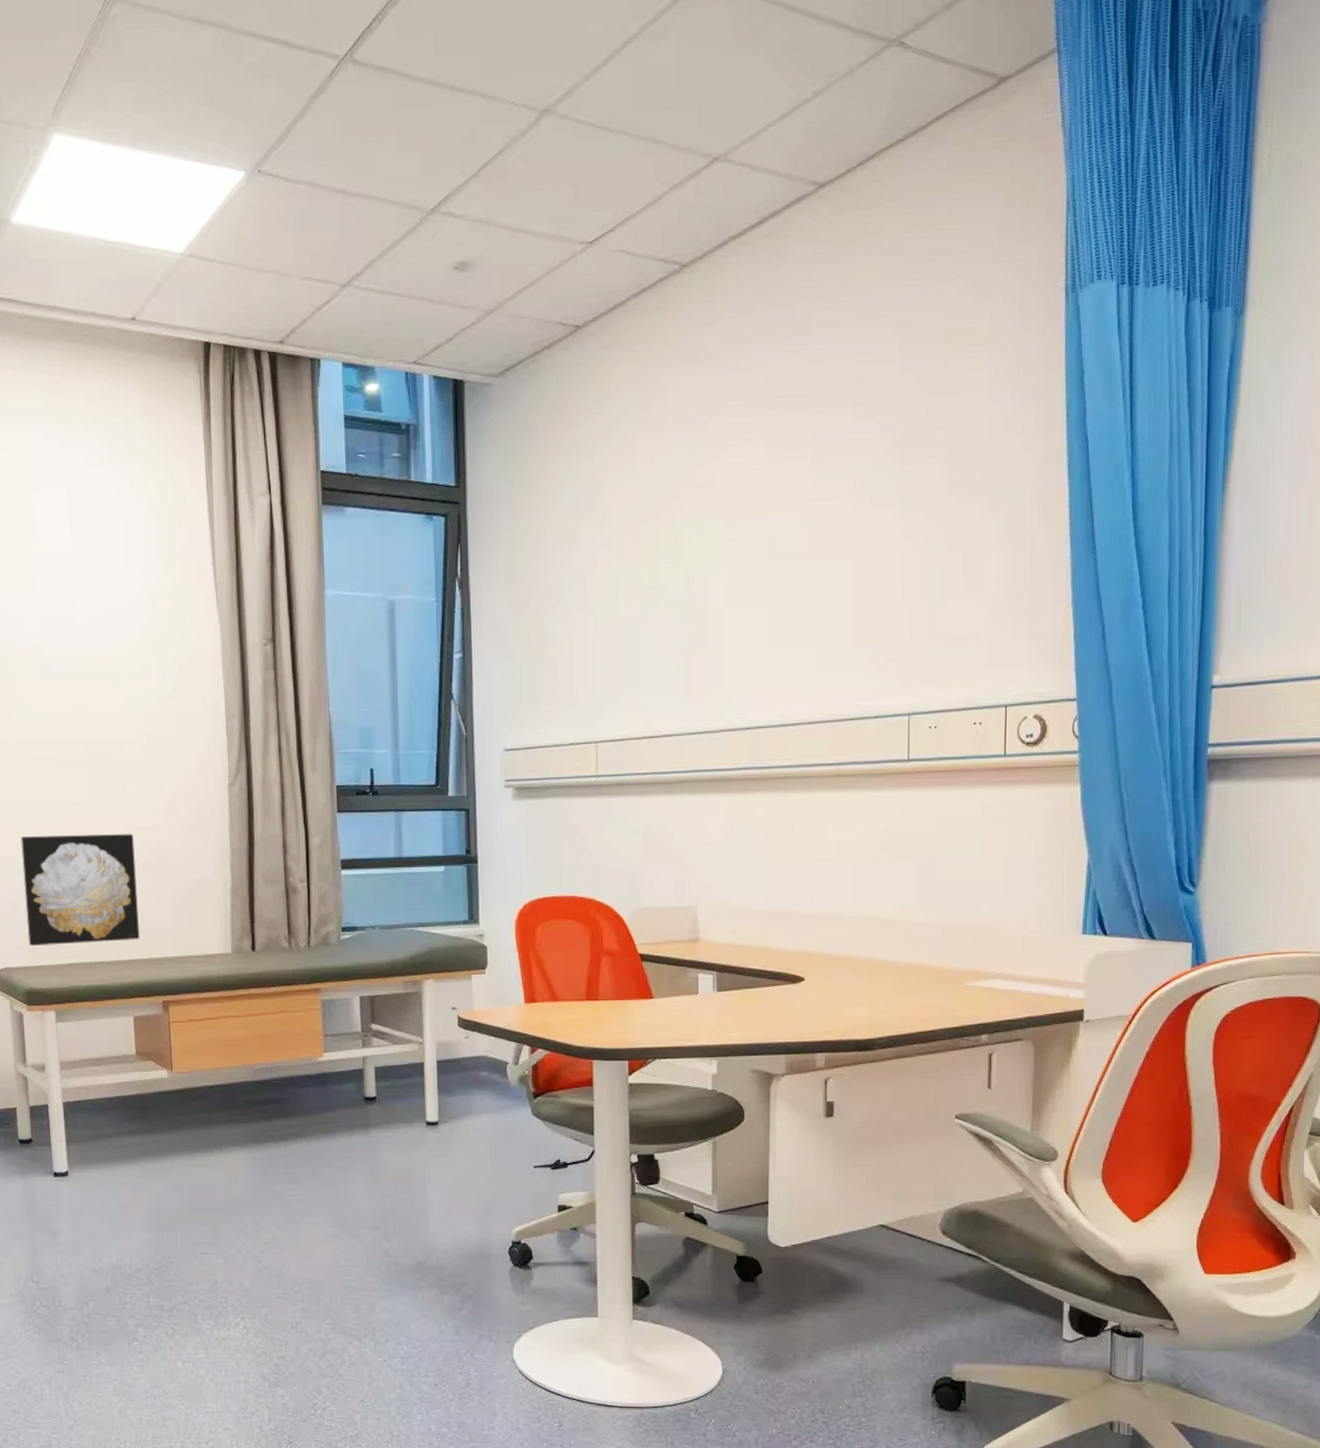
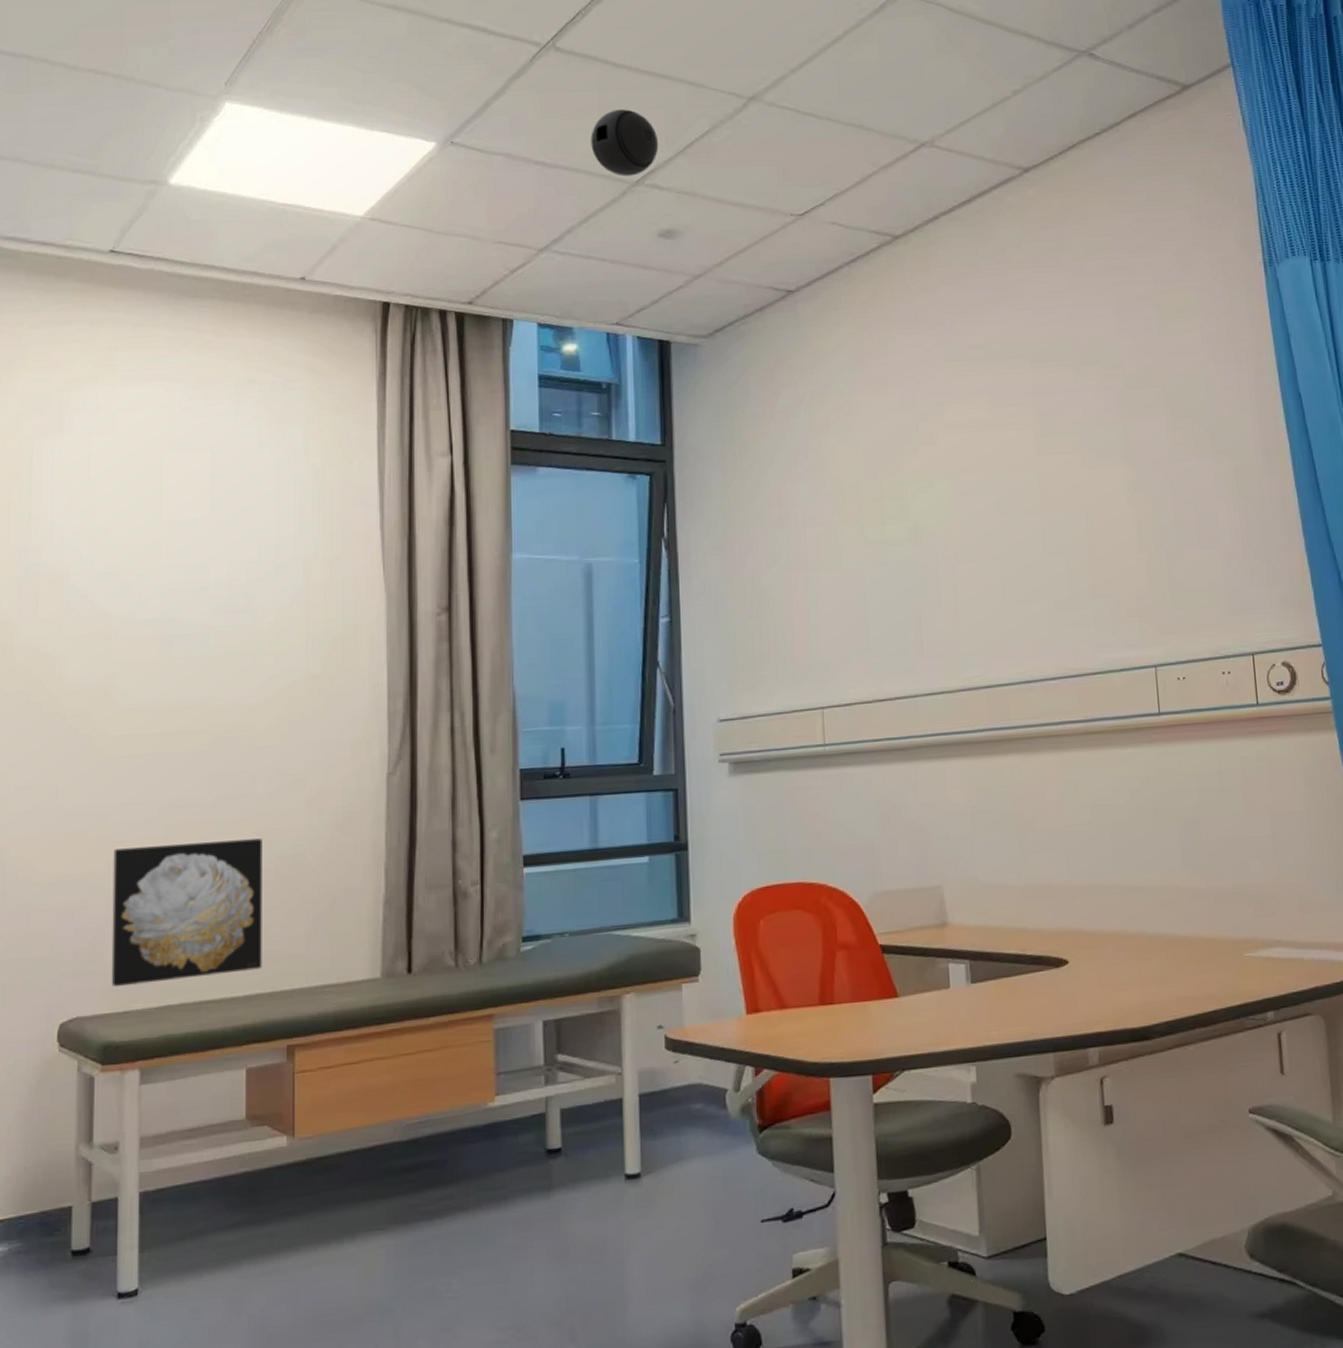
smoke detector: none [388,128,454,204] -> present [591,109,659,176]

